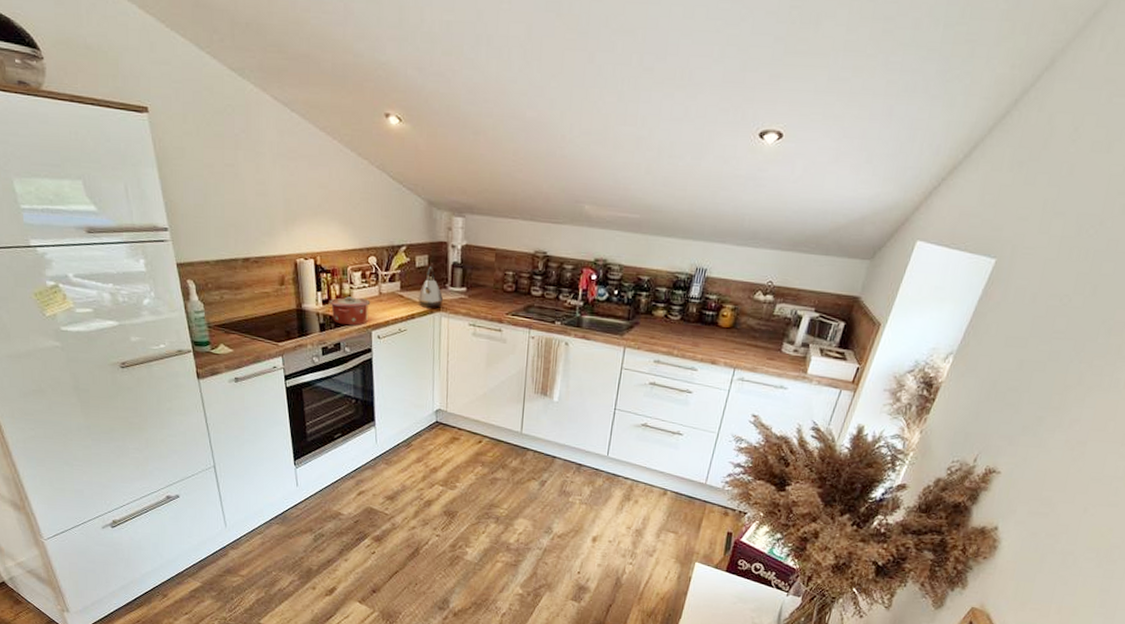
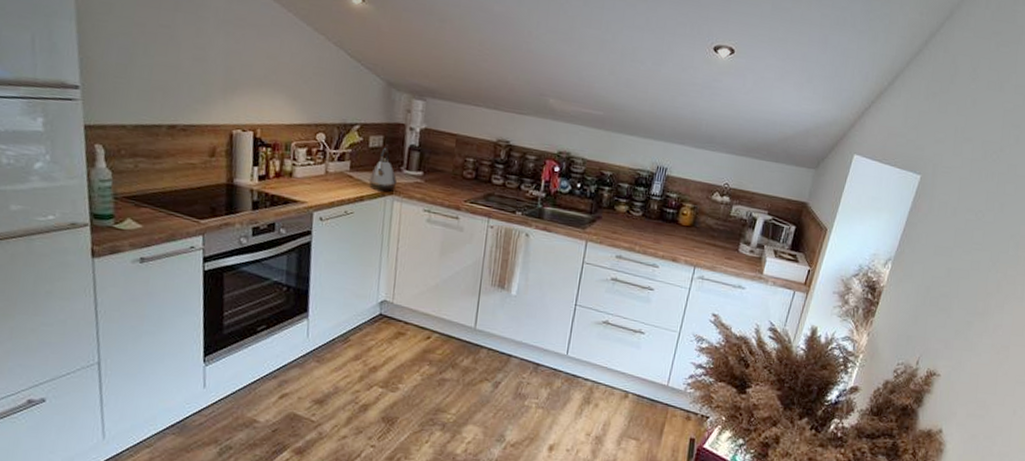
casserole: present [328,296,371,326] -> none [266,173,315,206]

